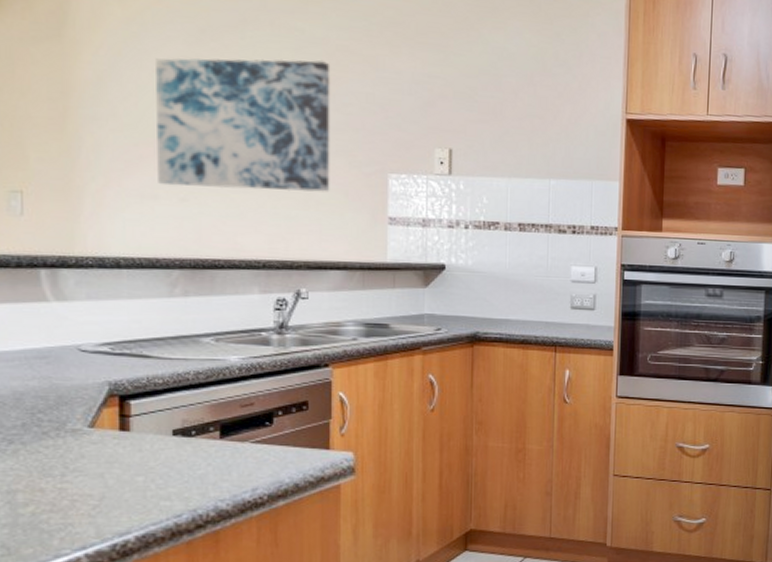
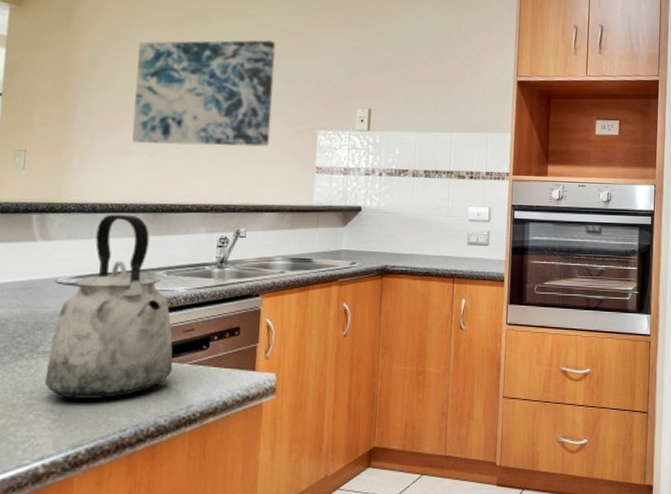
kettle: none [78,270,232,482] -> present [45,214,173,398]

